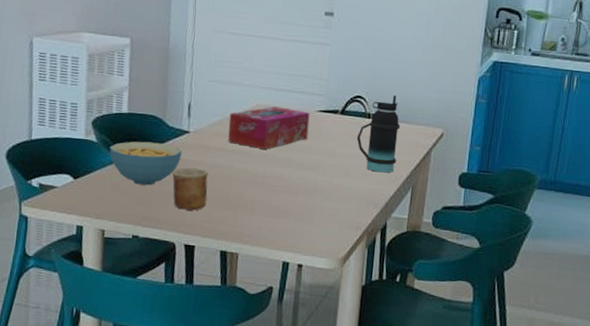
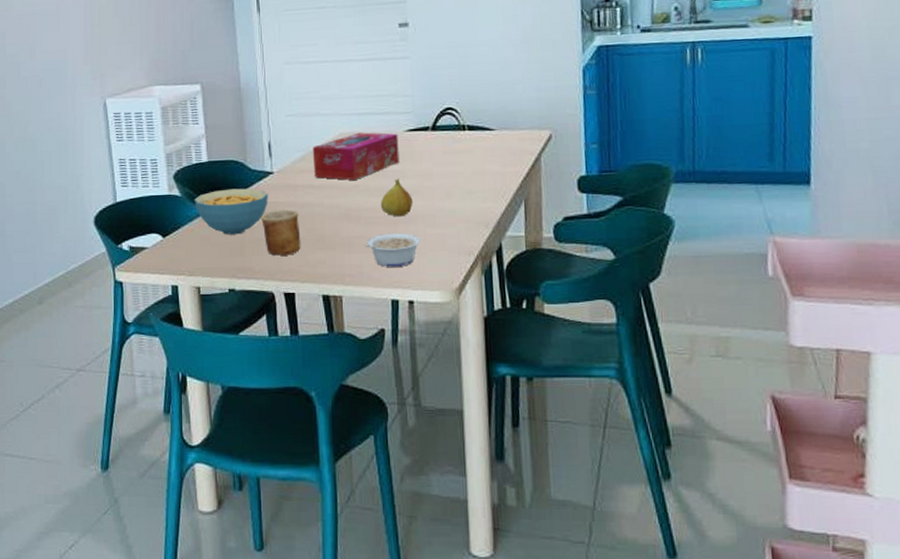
legume: none [265,201,317,233] -> present [364,232,421,267]
fruit: none [284,153,315,188] -> present [380,178,413,217]
bottle: present [356,95,401,173] -> none [453,100,503,189]

